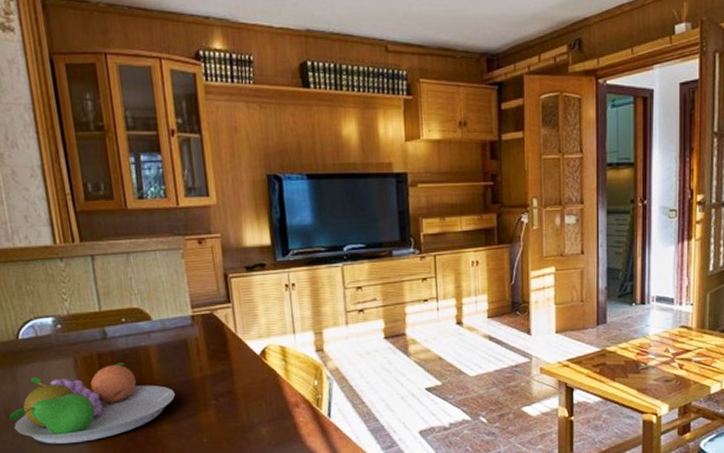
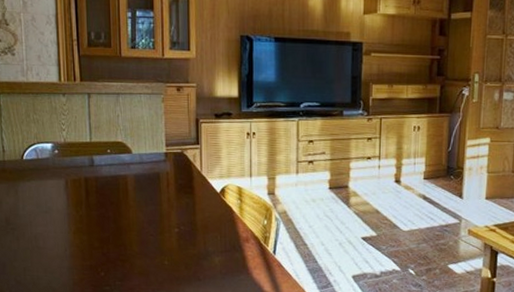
fruit bowl: present [9,362,176,444] -> none [9,187,146,253]

